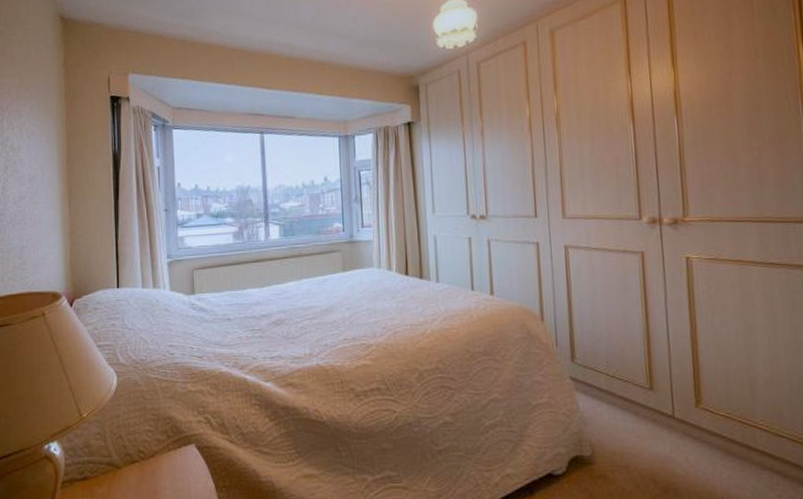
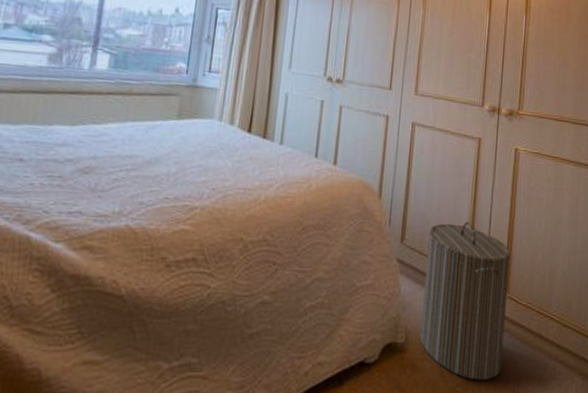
laundry hamper: none [600,336,705,491] -> present [420,222,510,381]

